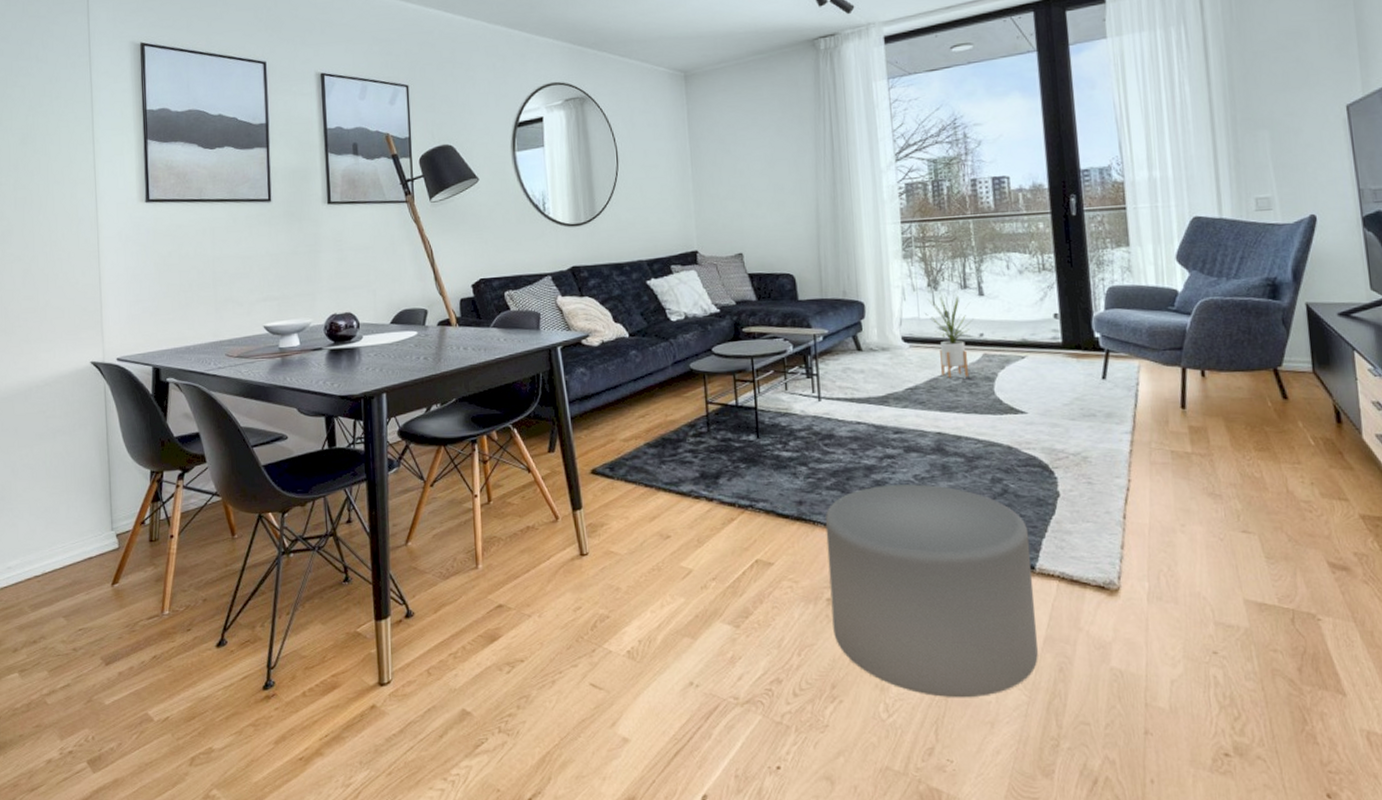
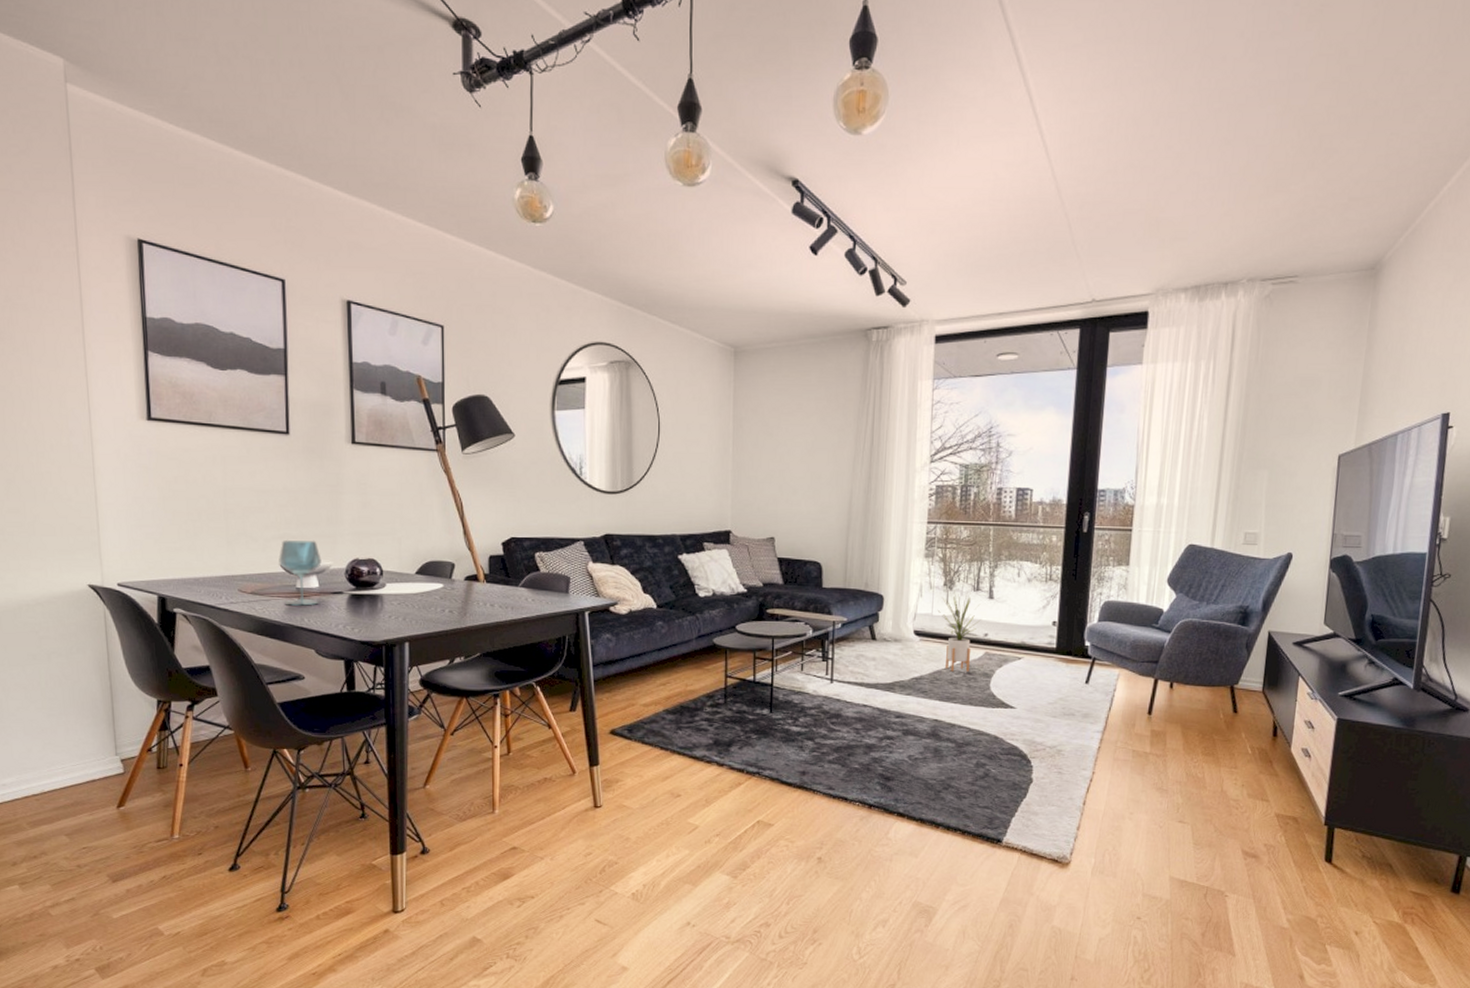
wine glass: none [262,299,302,366] -> present [279,540,322,606]
pouf: present [825,484,1038,698] -> none [820,763,1002,946]

